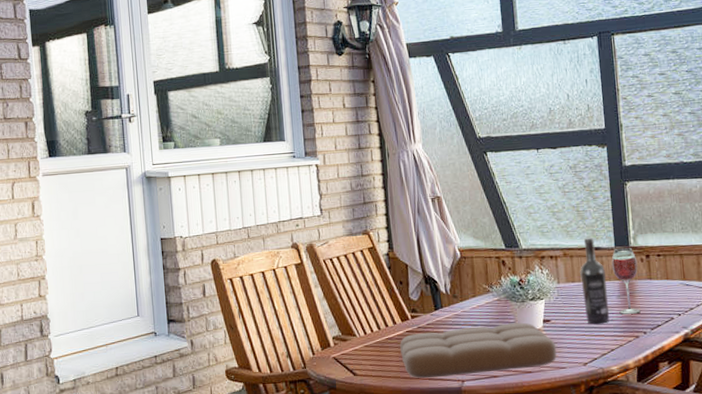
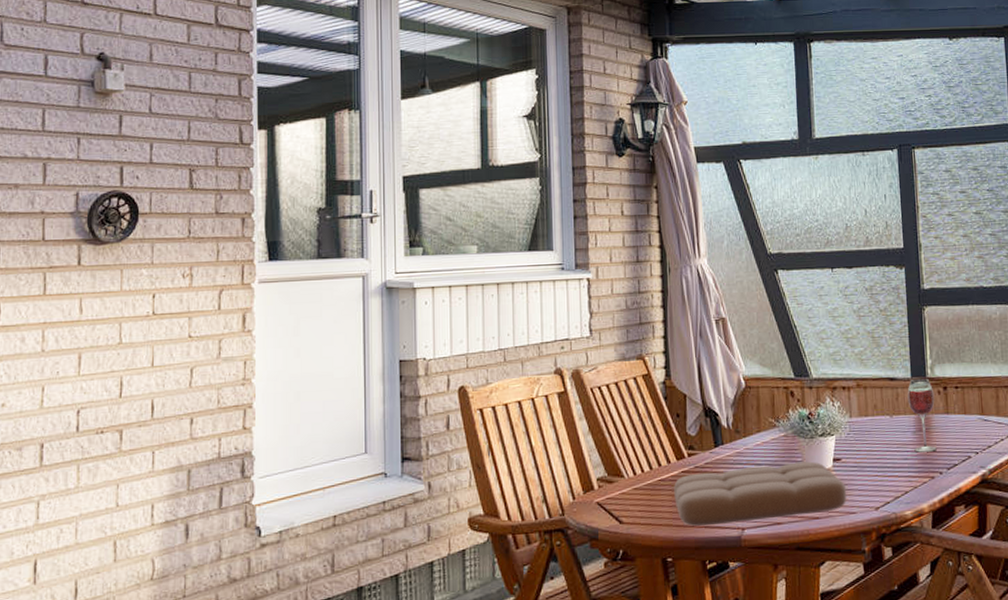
wine bottle: present [580,238,610,324] -> none [874,367,905,463]

